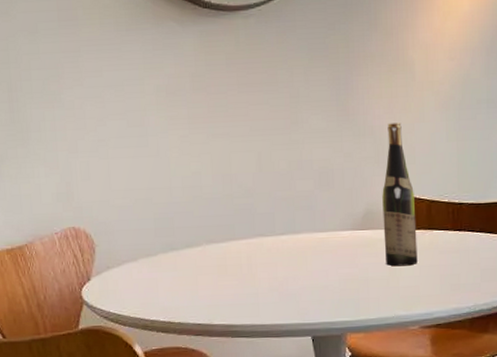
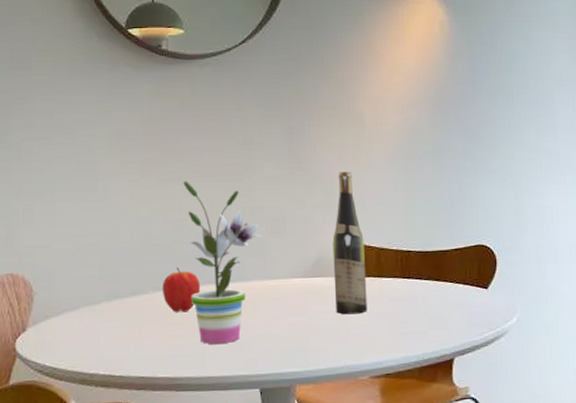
apple: none [214,221,252,264] -> present [162,267,201,313]
potted plant: none [231,135,312,294] -> present [183,180,263,344]

